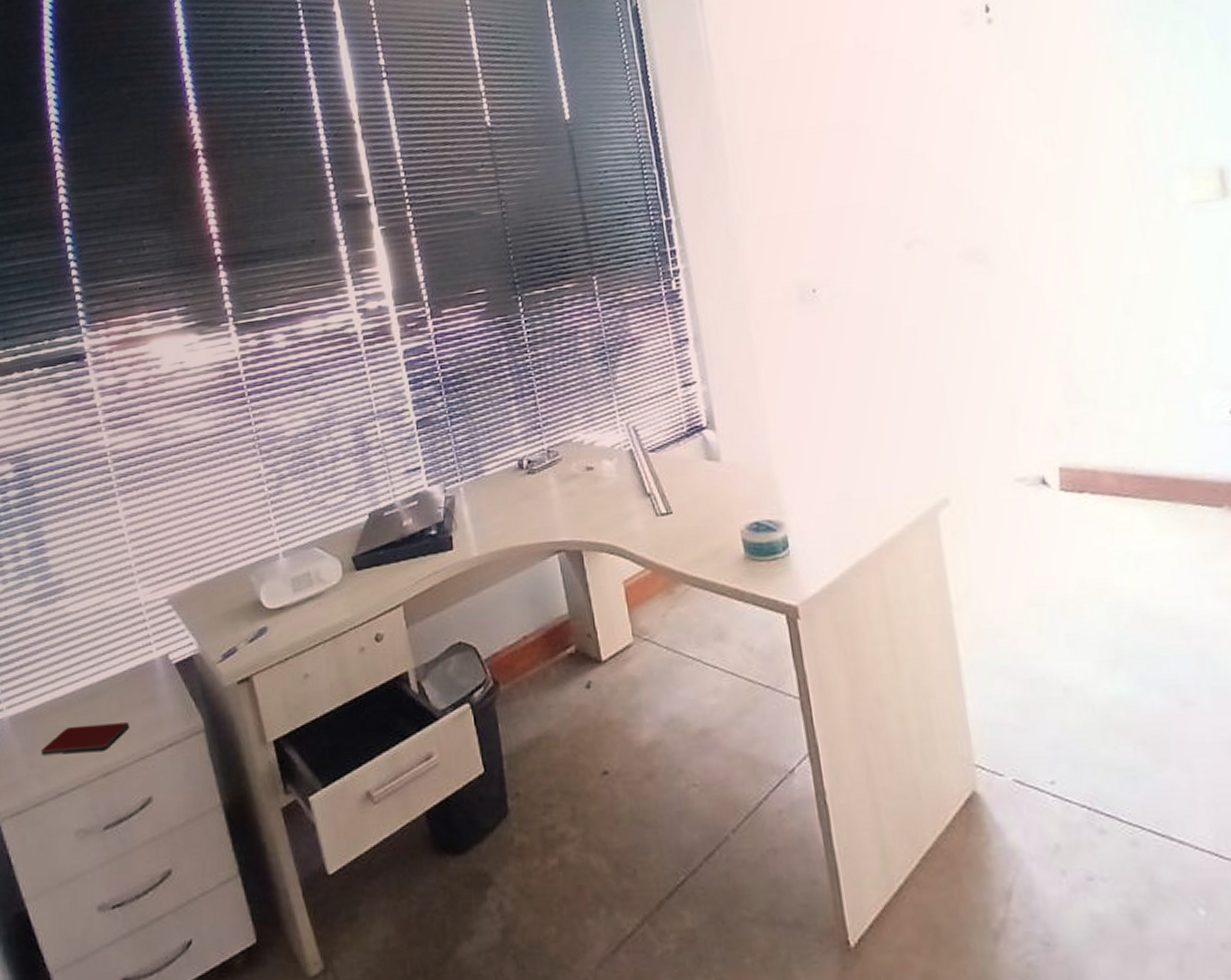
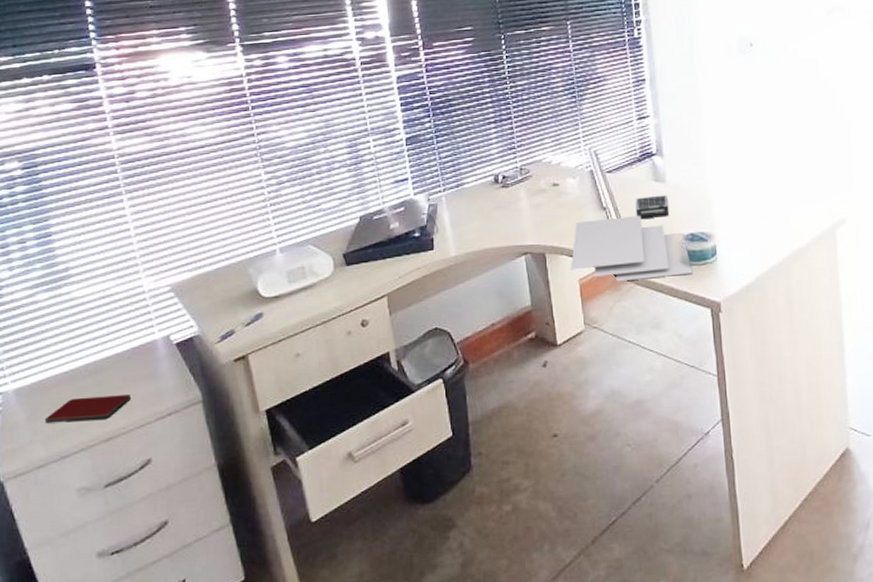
papers: none [612,502,761,584] -> present [570,216,693,282]
calculator: none [685,476,726,506] -> present [635,195,668,218]

